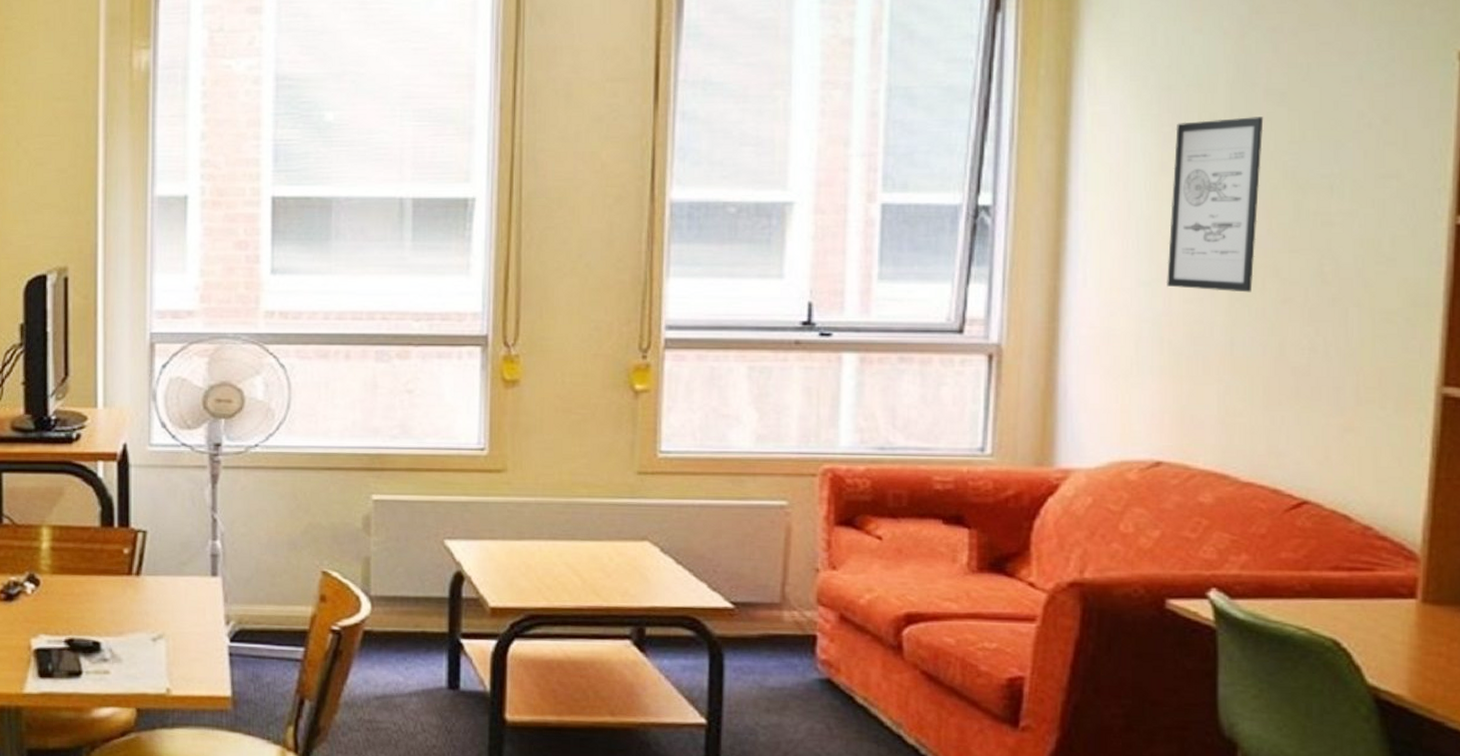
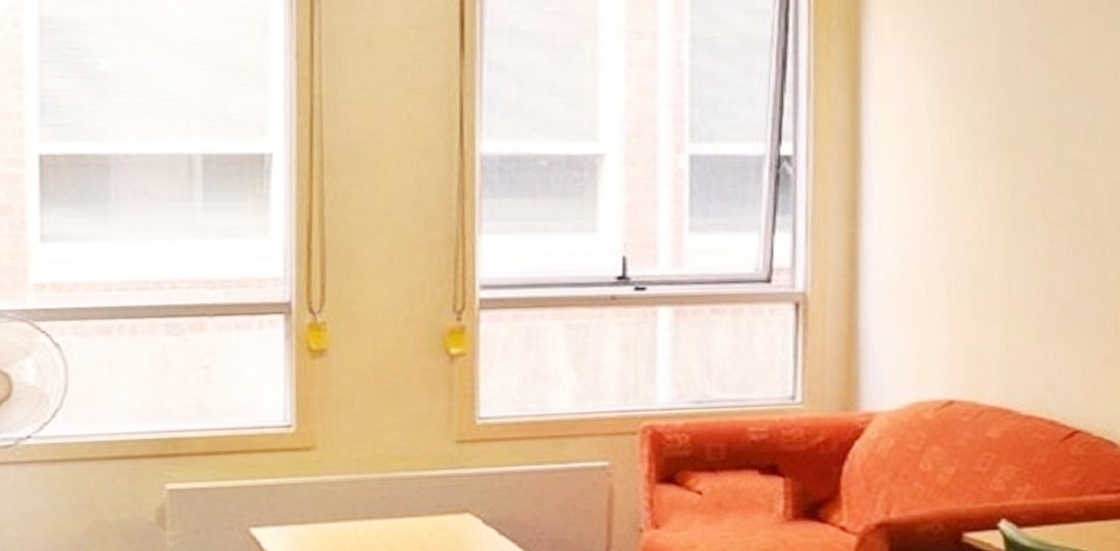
wall art: present [1167,117,1264,293] -> none [951,69,1028,235]

